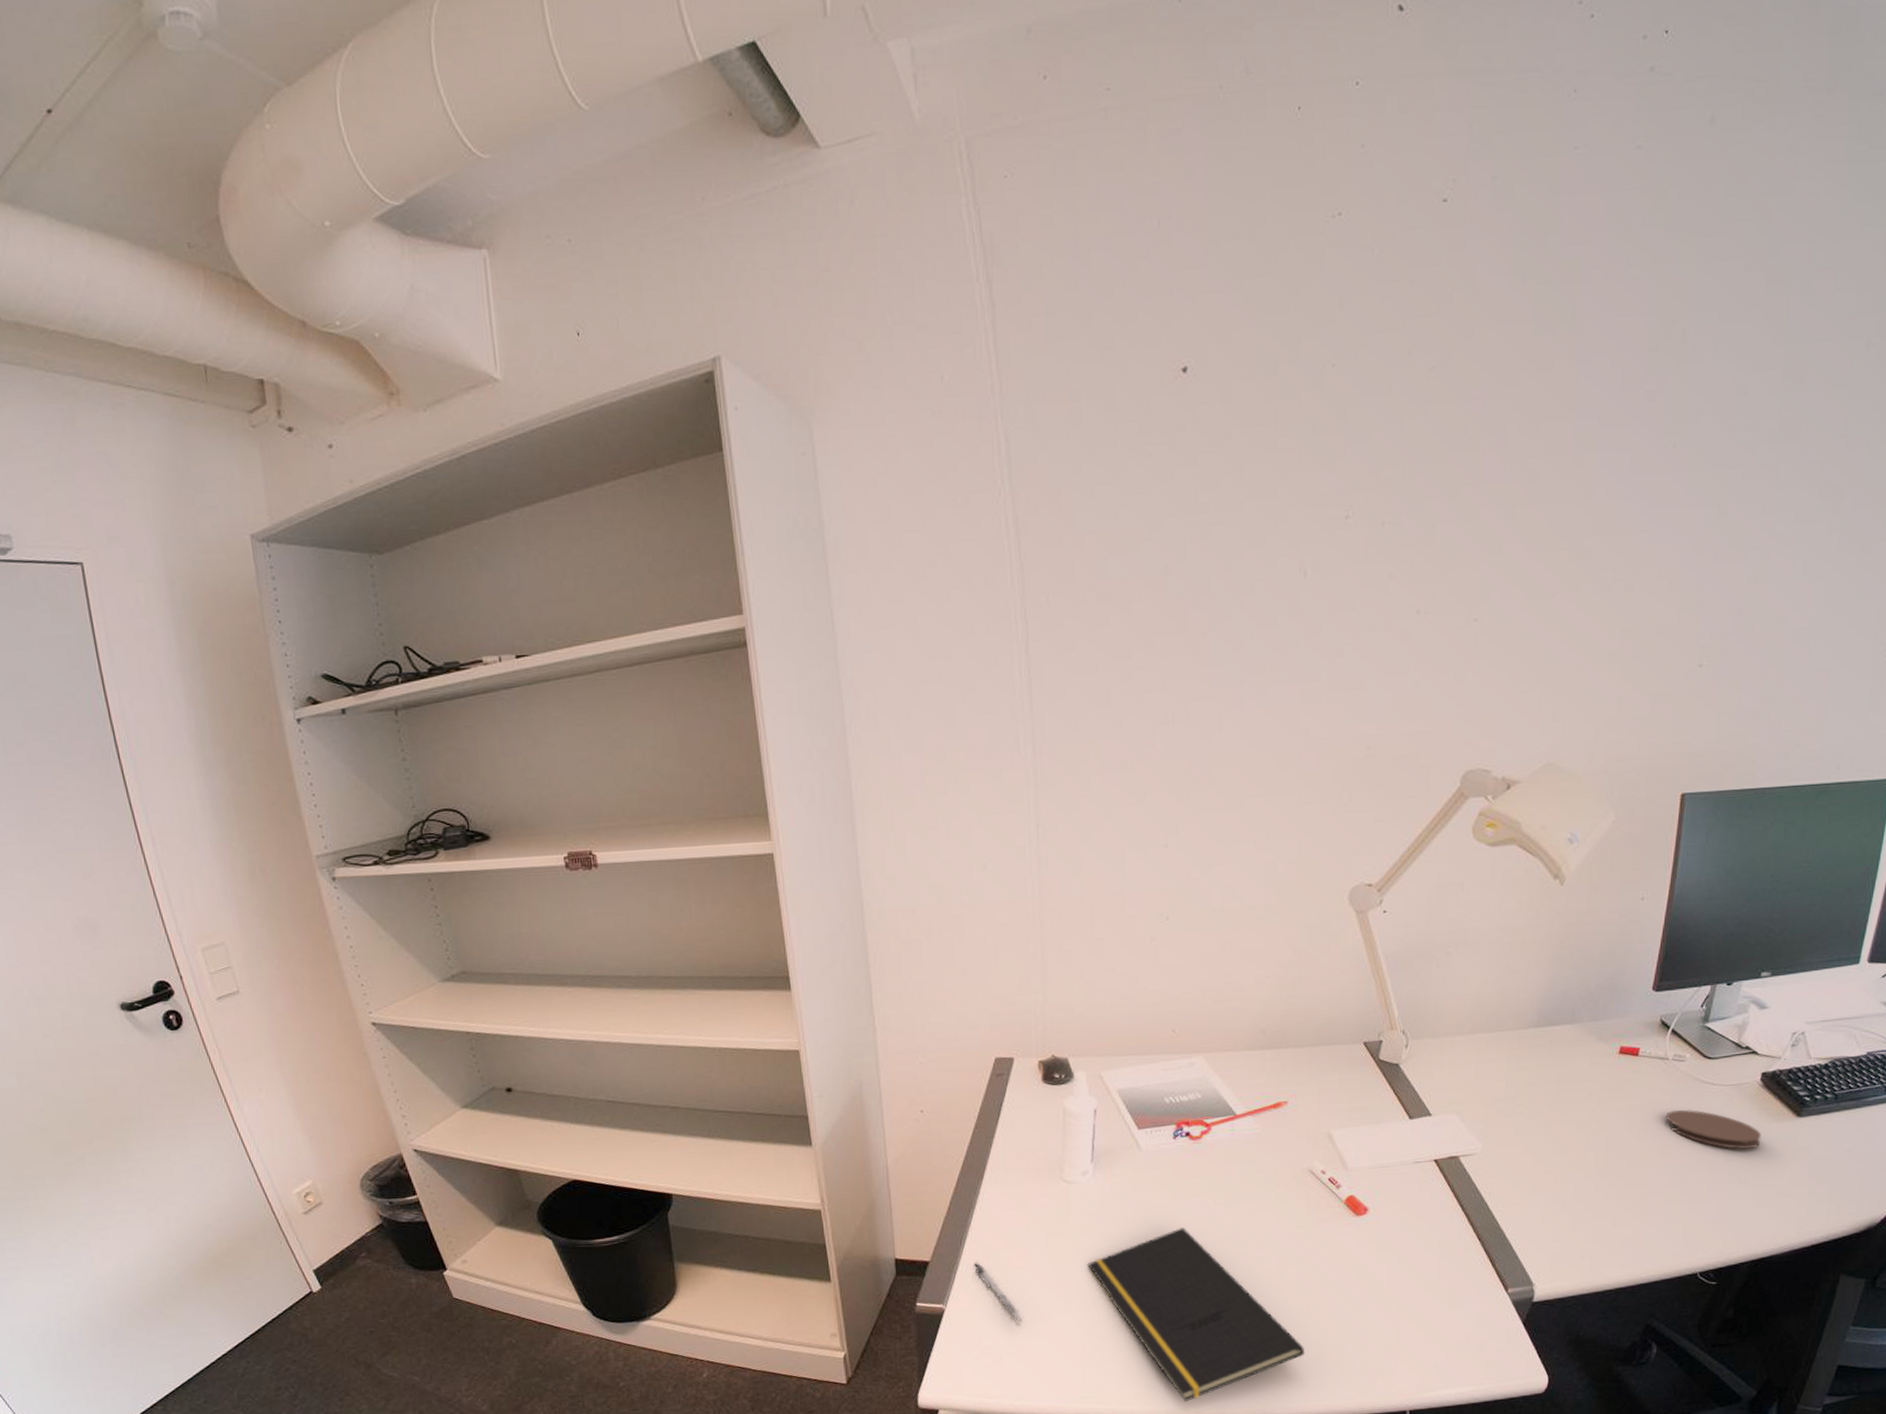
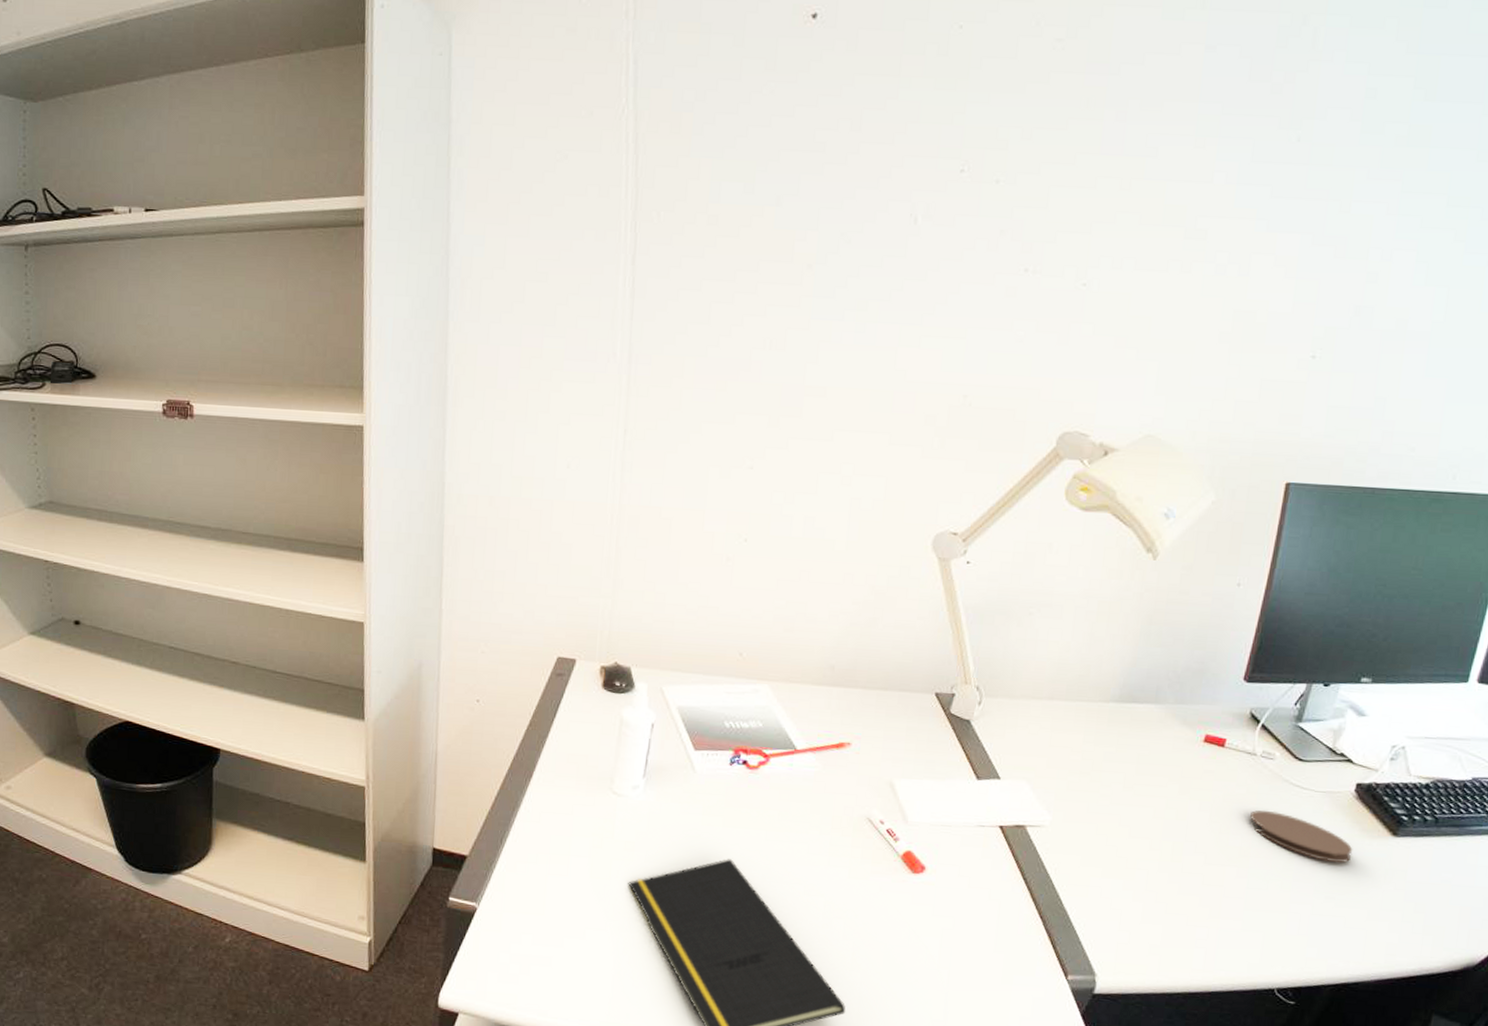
pen: present [974,1262,1023,1323] -> none [512,863,555,934]

